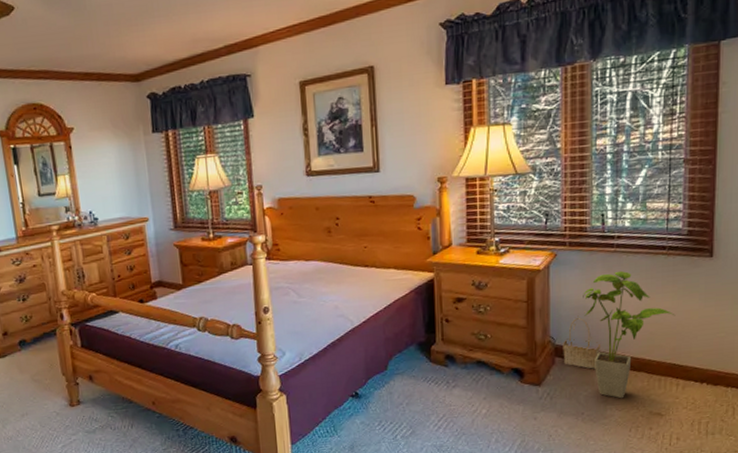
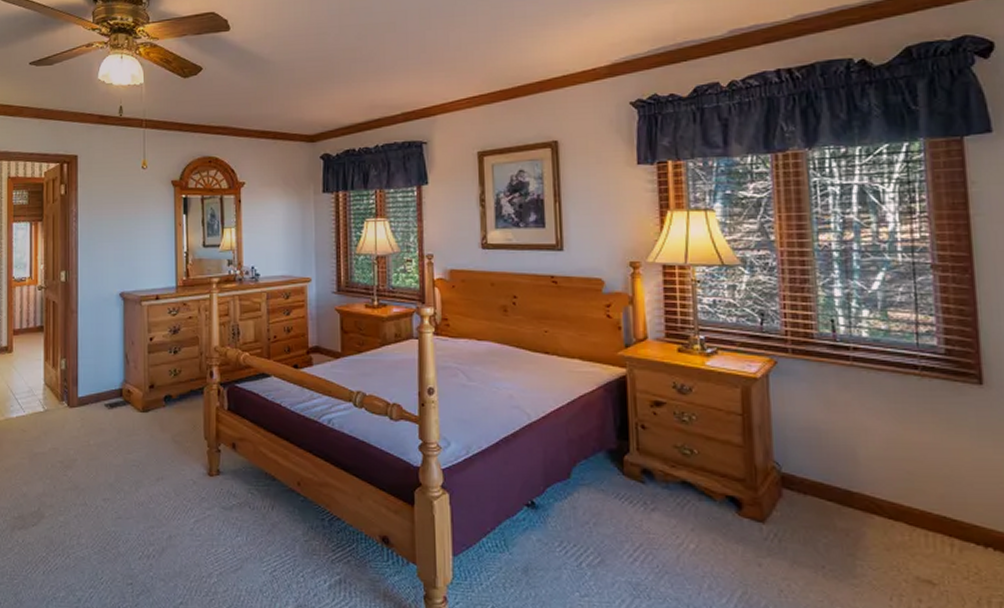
basket: present [563,311,600,369] -> none [791,434,841,510]
house plant: present [583,270,675,399] -> none [813,389,940,554]

